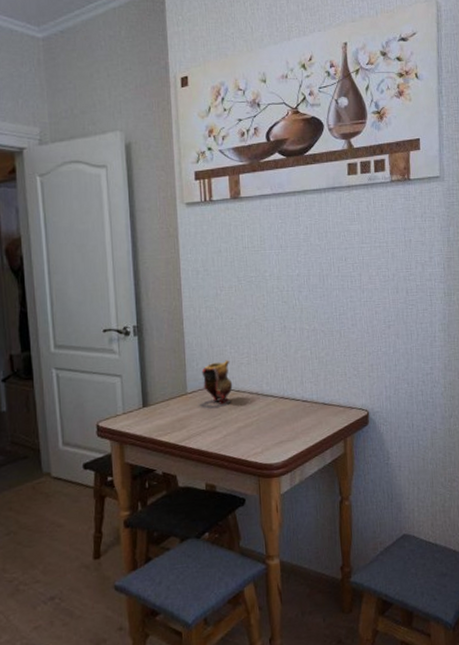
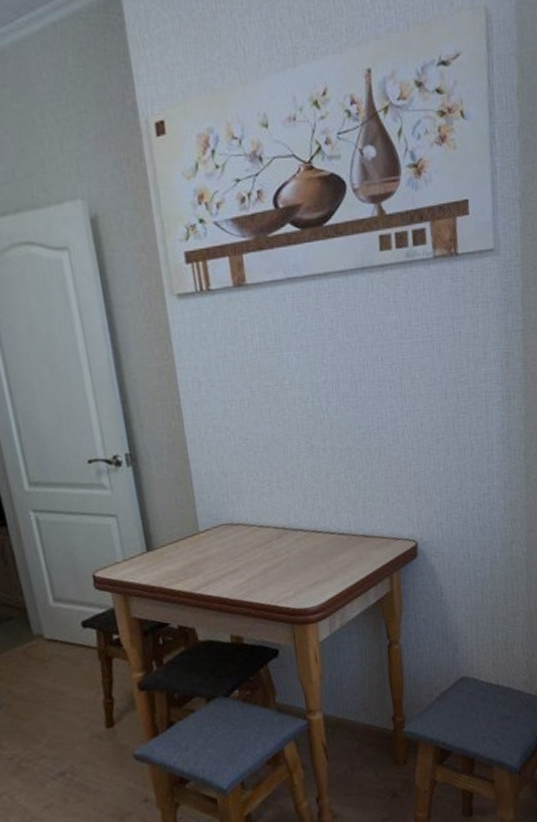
teapot: present [201,360,233,404] -> none [214,489,254,543]

